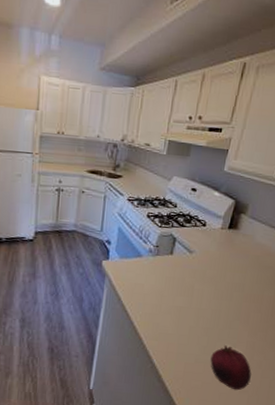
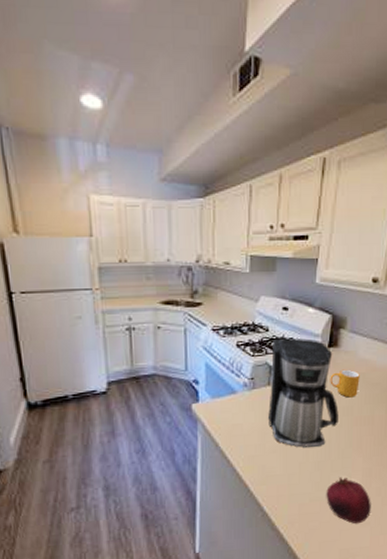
coffee maker: none [166,214,232,315] -> present [268,338,339,448]
mug: none [226,250,255,276] -> present [330,369,360,398]

